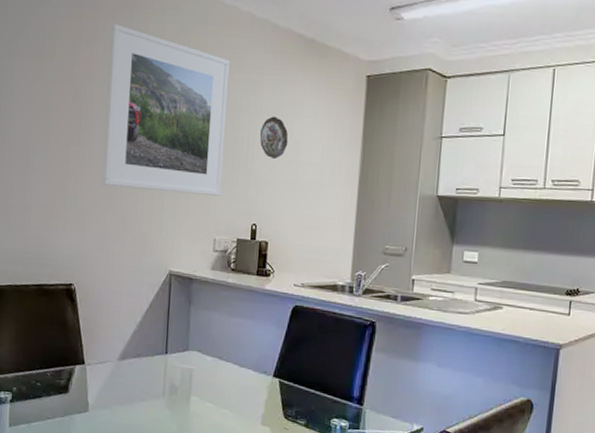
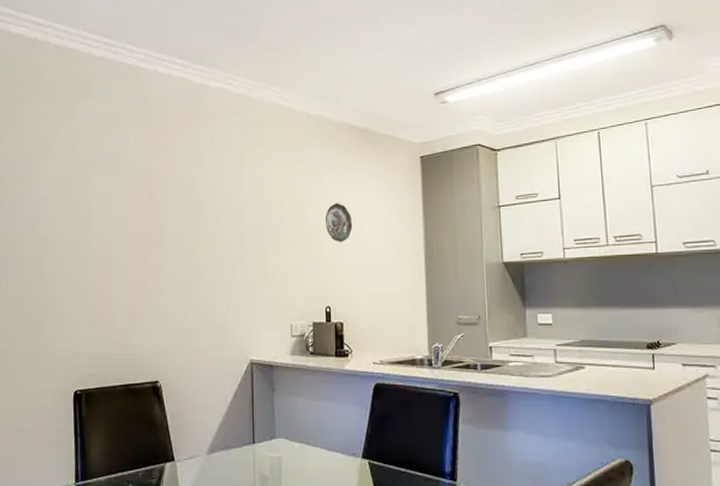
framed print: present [102,24,230,196] -> none [180,134,293,284]

